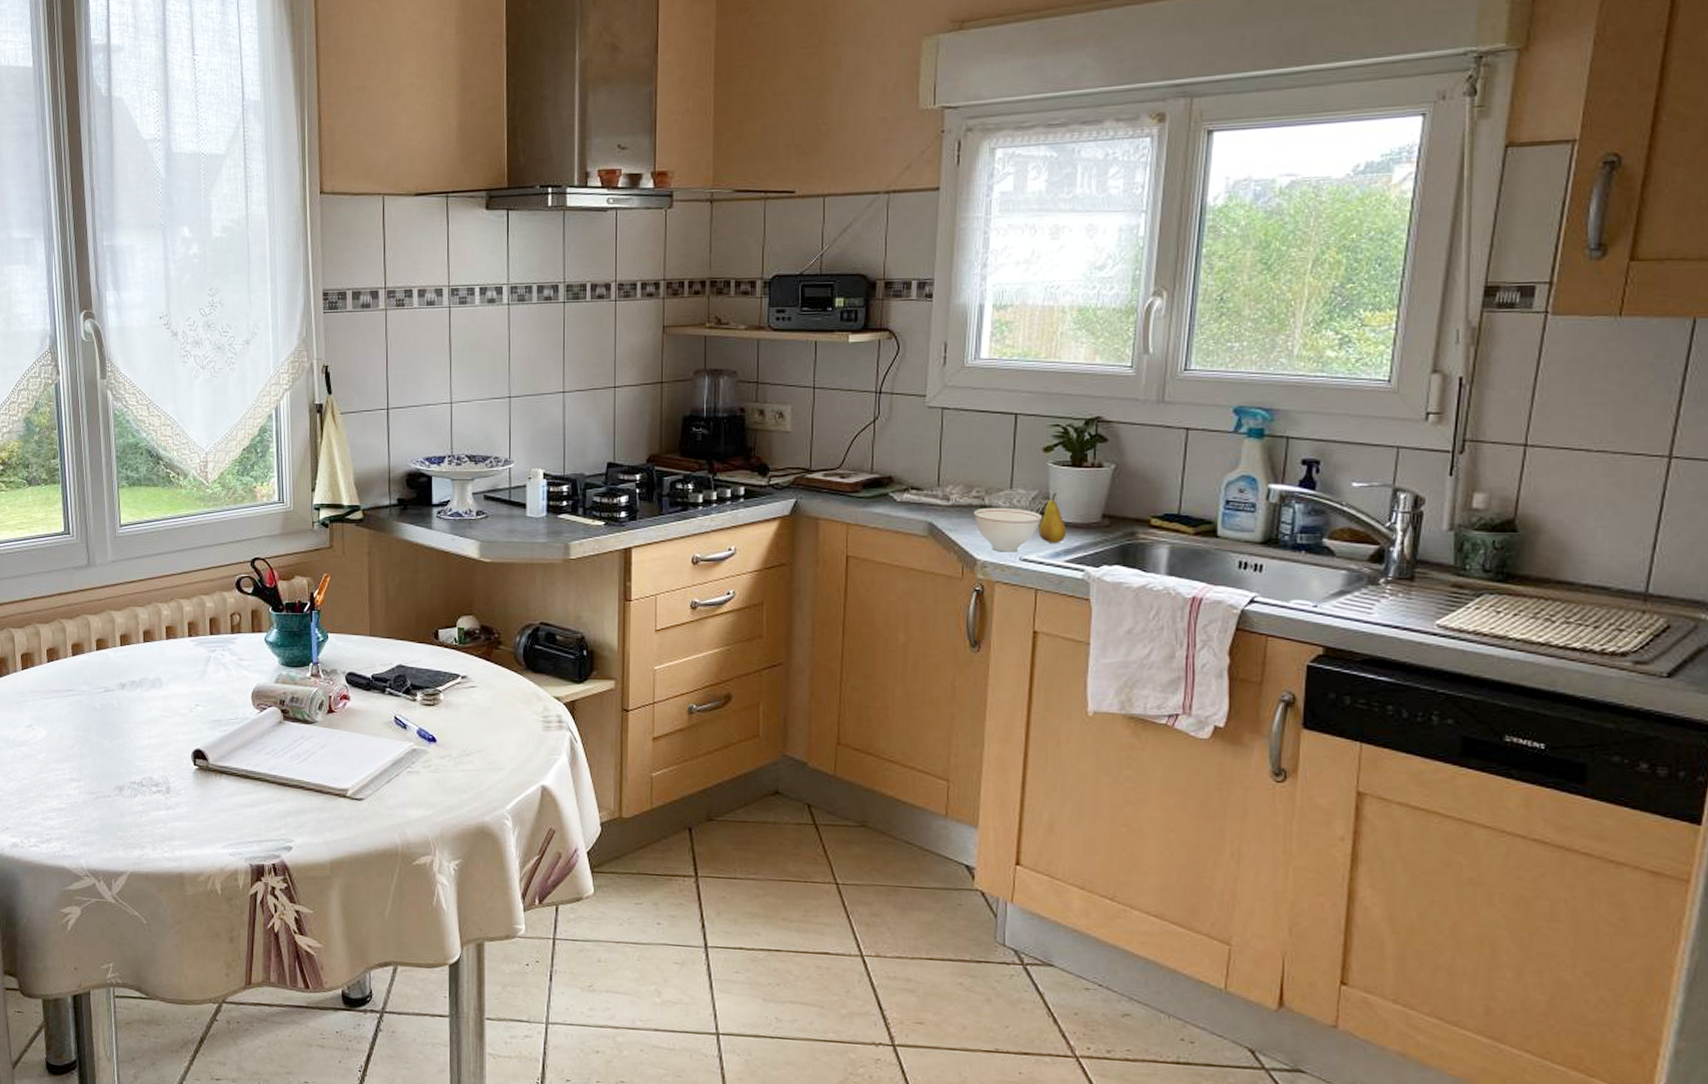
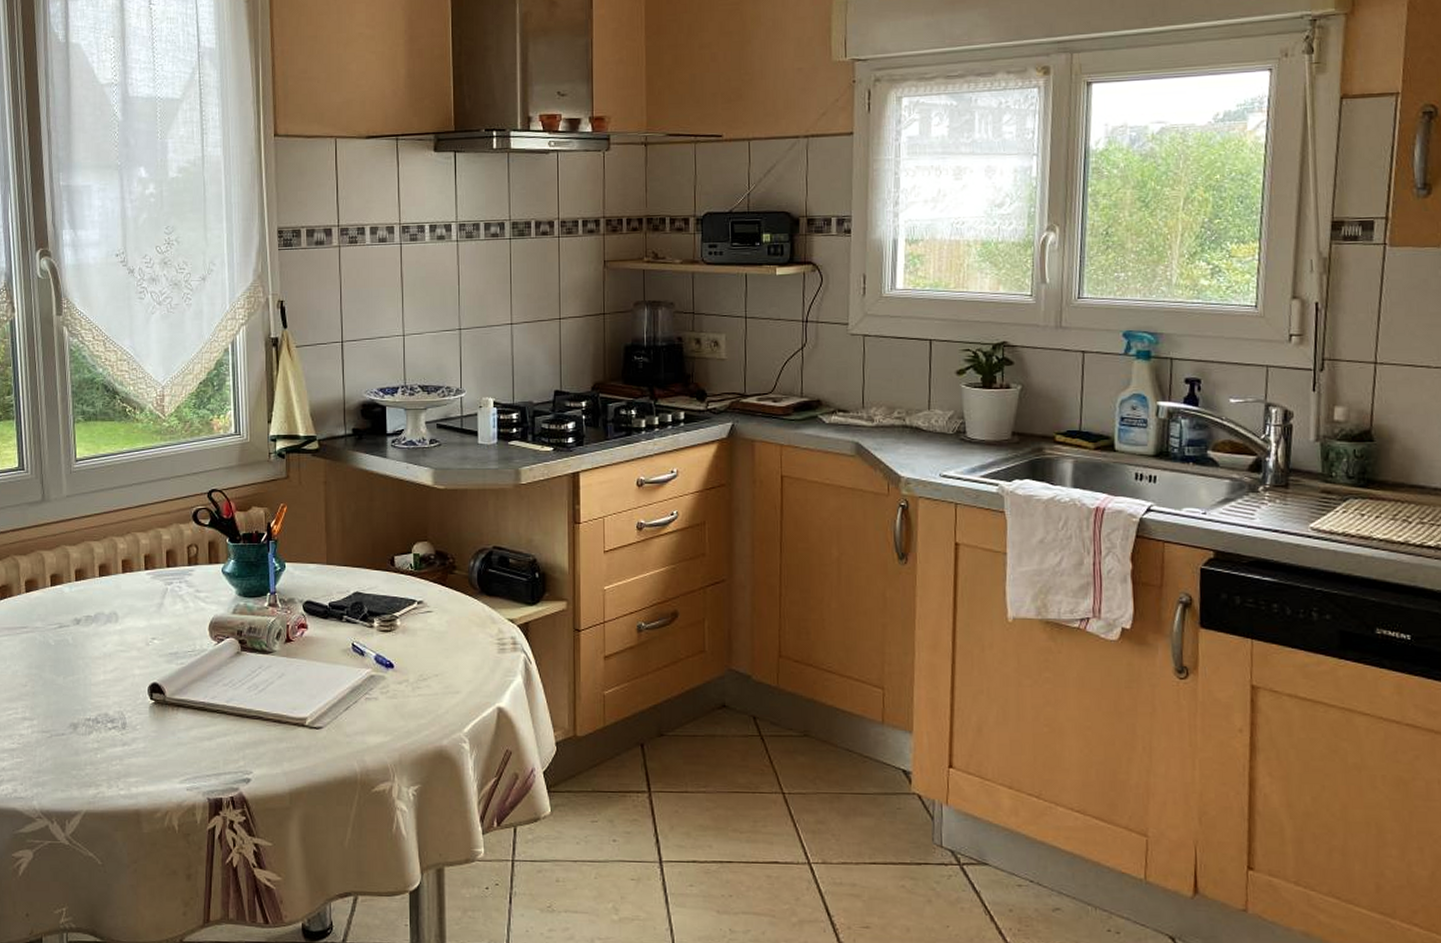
bowl: present [973,507,1043,552] -> none [896,427,959,469]
fruit: present [1038,493,1067,544] -> none [955,413,981,460]

